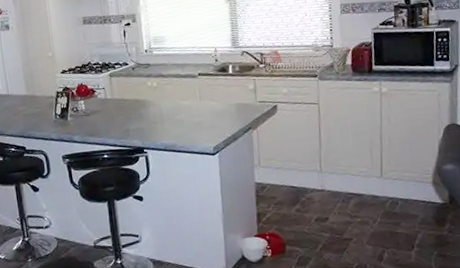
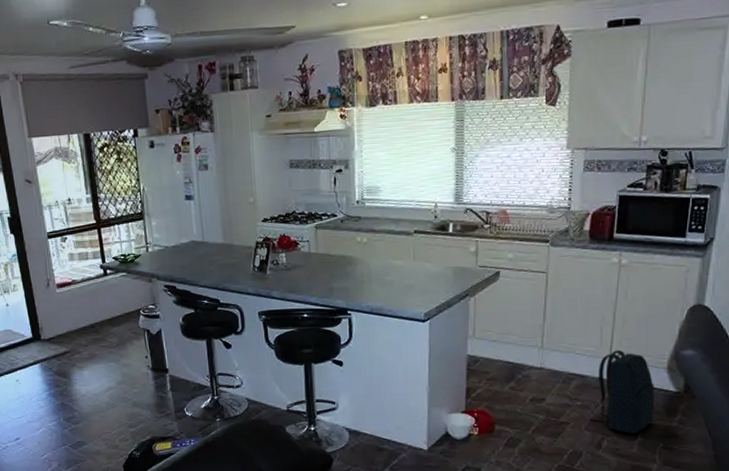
backpack: none [370,168,426,245] -> present [590,349,654,434]

